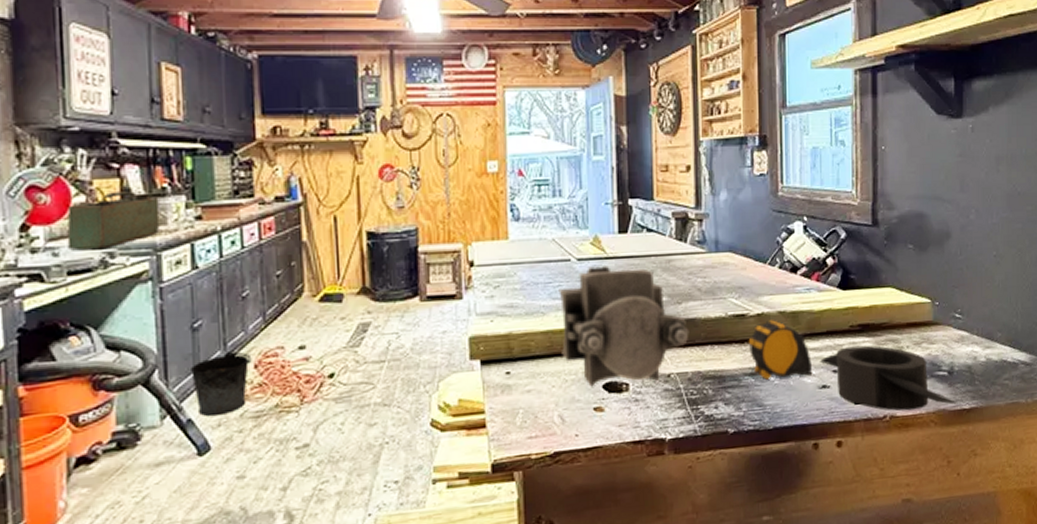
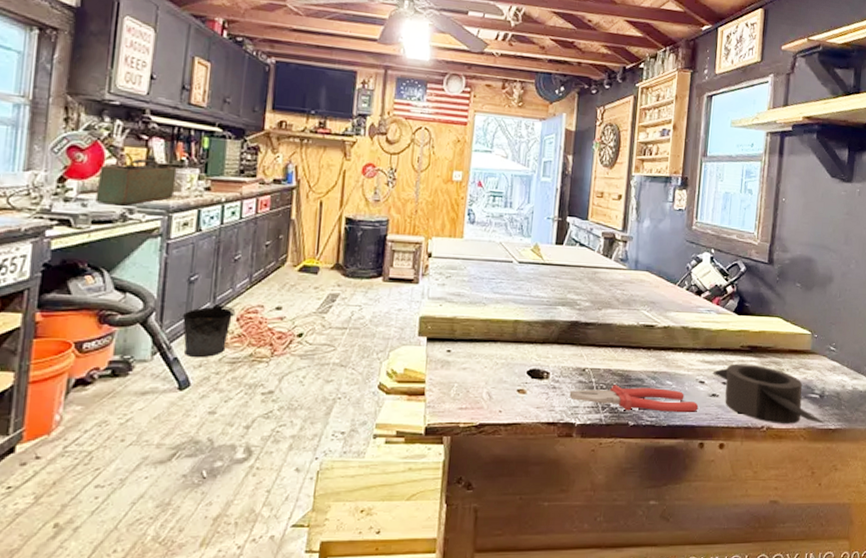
clamp: present [558,266,689,387] -> none [496,269,605,373]
pliers: none [655,386,808,418] -> present [569,385,699,413]
tape measure: present [687,320,812,384] -> none [599,333,706,384]

